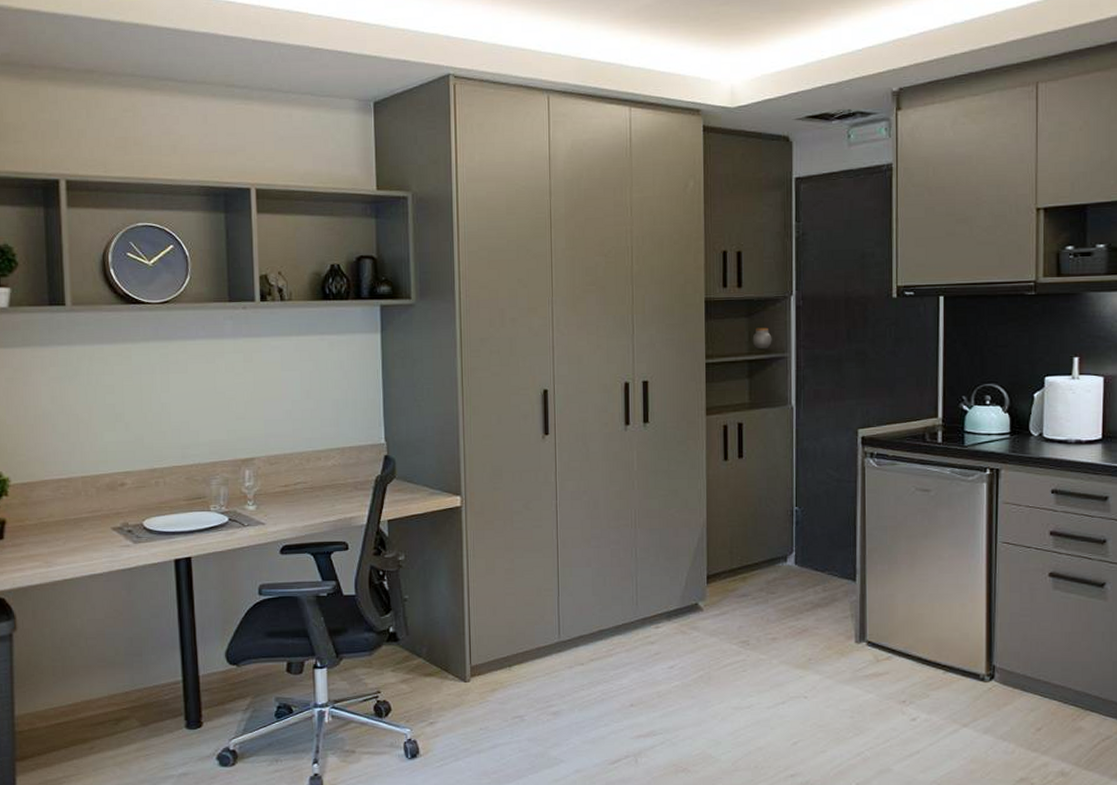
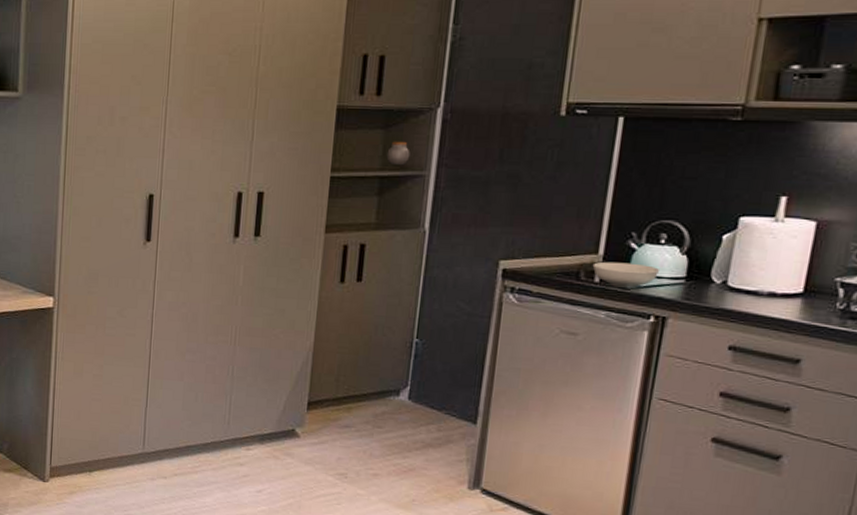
bowl: none [934,423,989,446] -> present [592,261,660,288]

